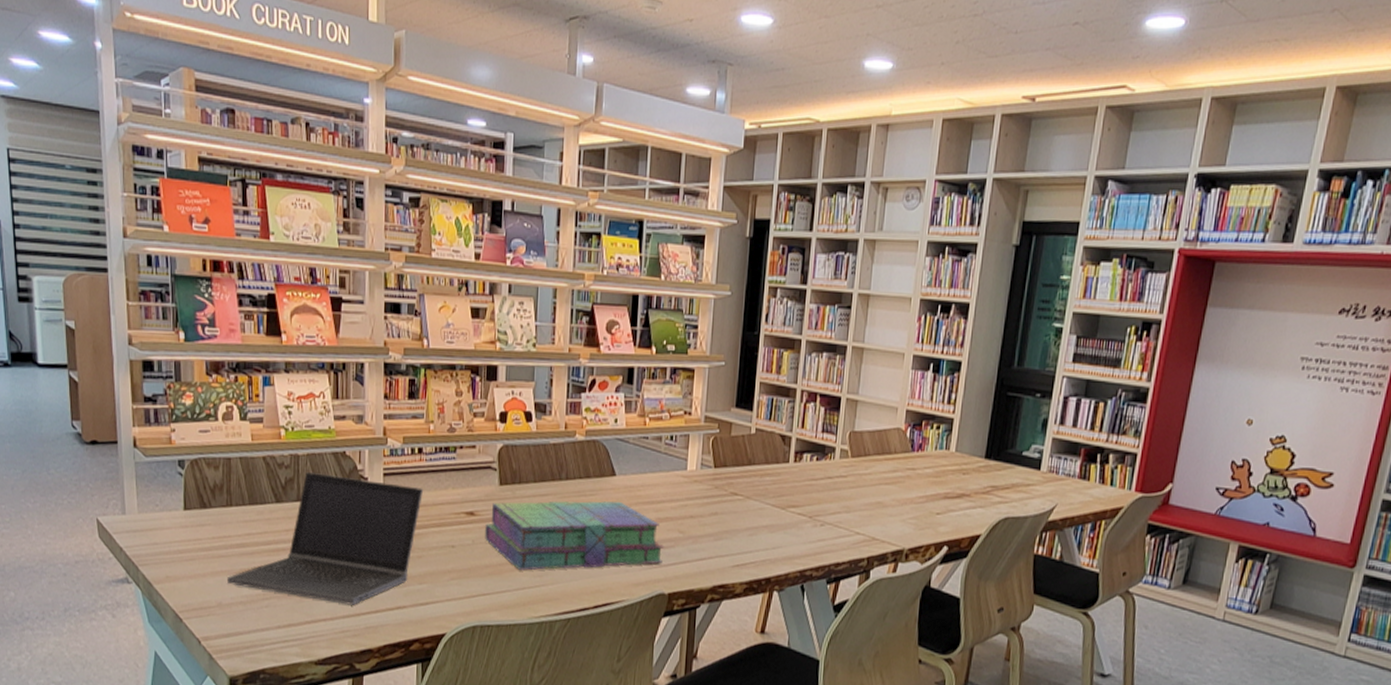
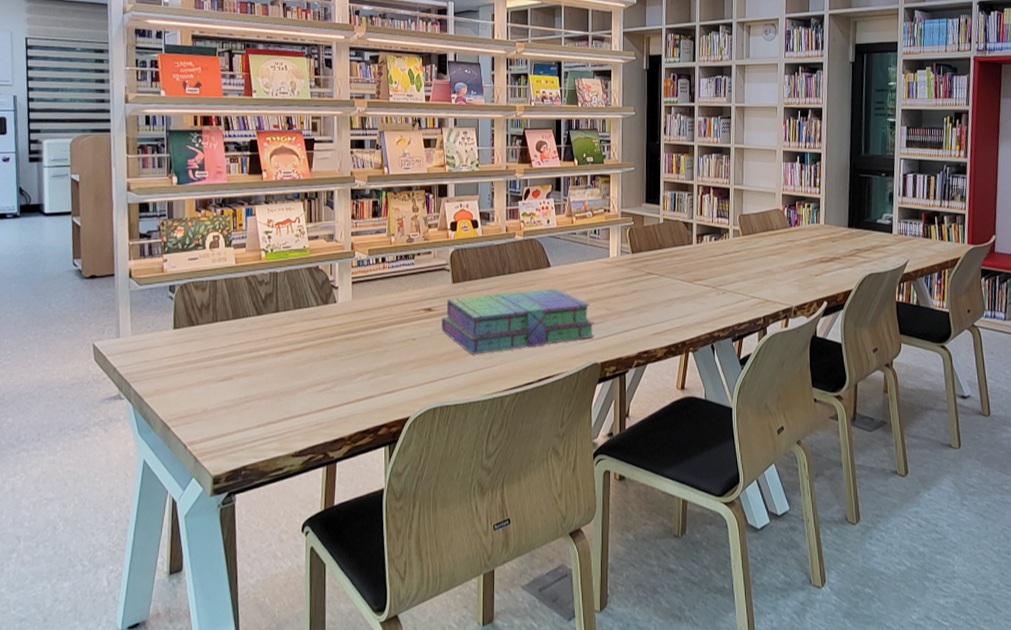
laptop computer: present [227,472,424,605] -> none [212,286,388,400]

